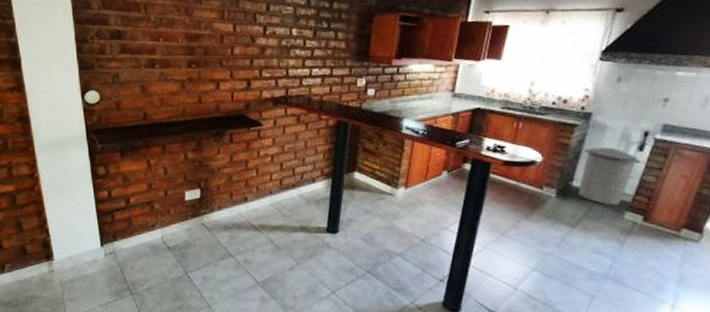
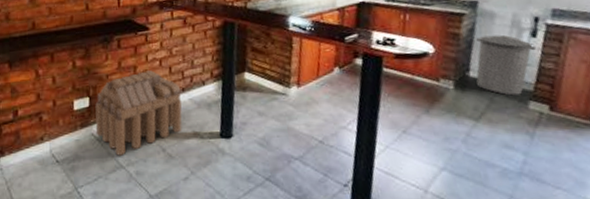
stool: none [206,166,292,245] -> present [95,70,182,156]

